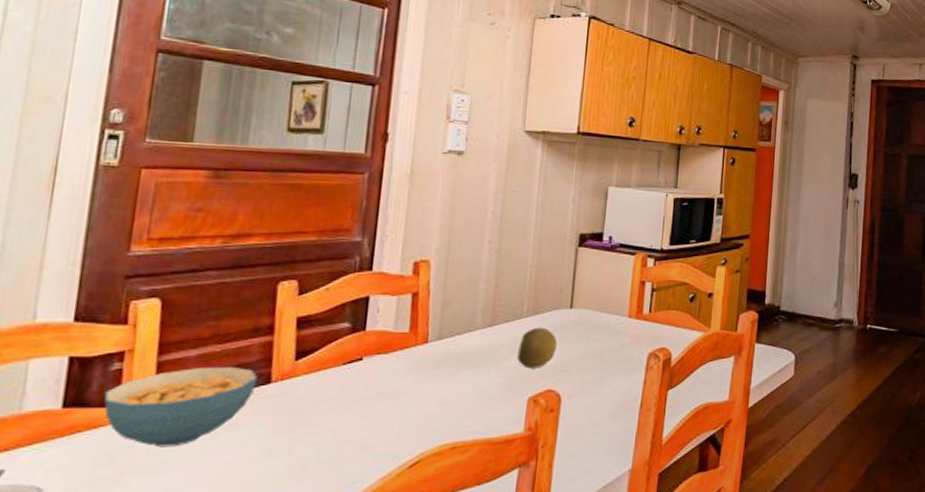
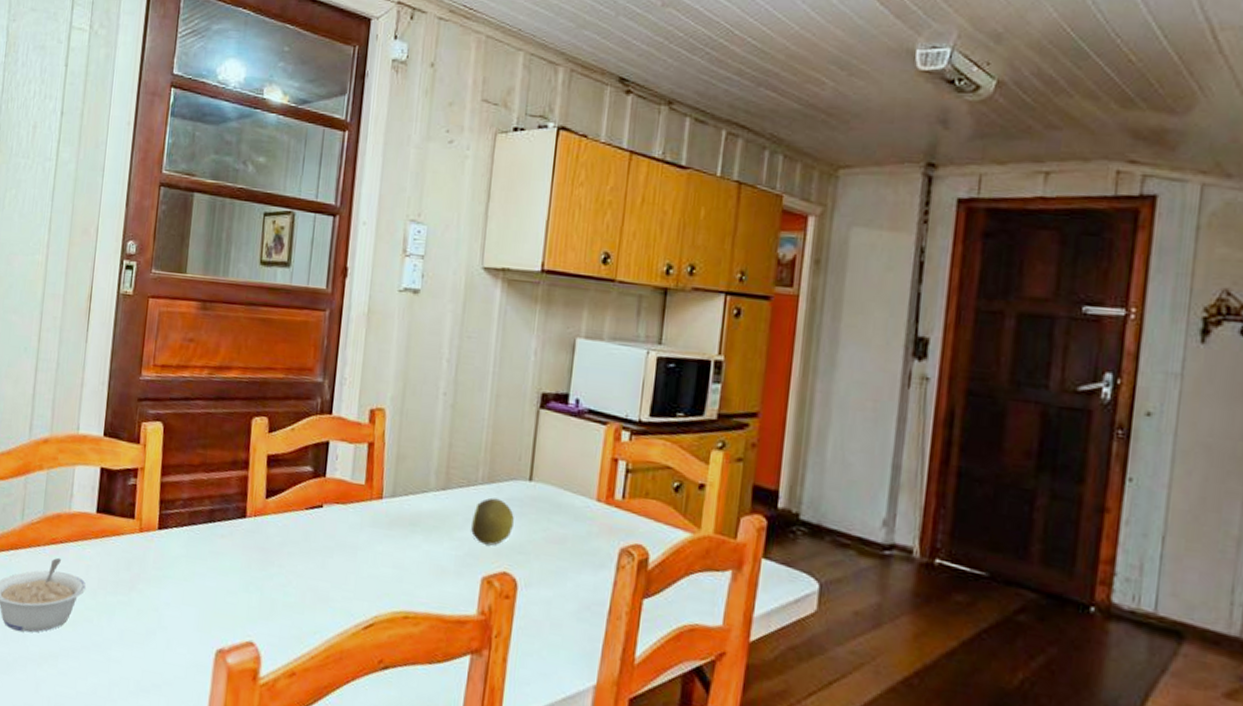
cereal bowl: present [104,366,257,448] -> none [124,492,235,565]

